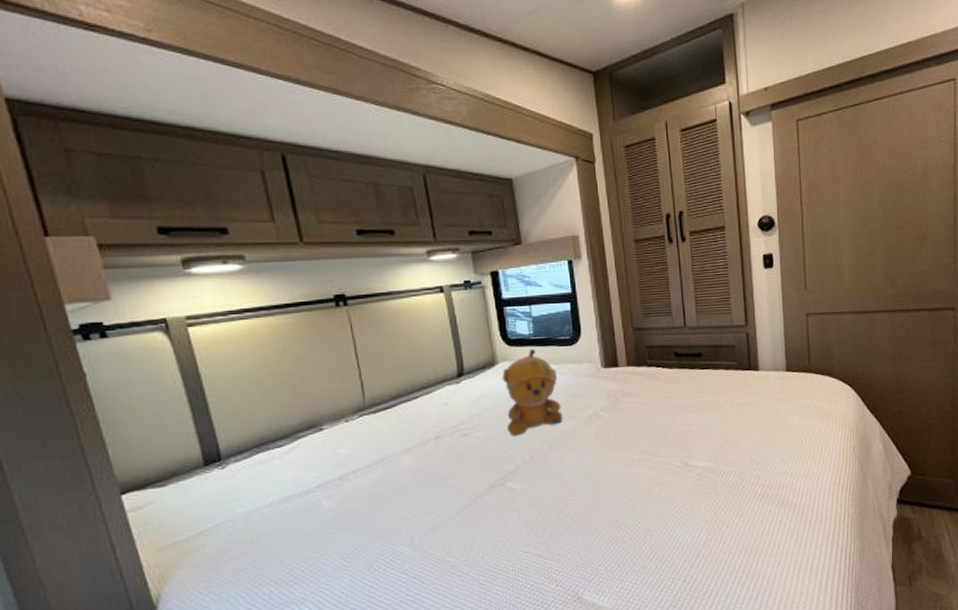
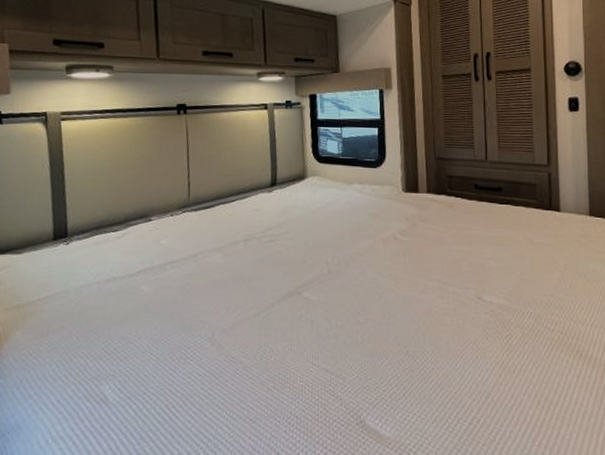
stuffed bear: present [502,348,563,435] -> none [309,167,362,247]

